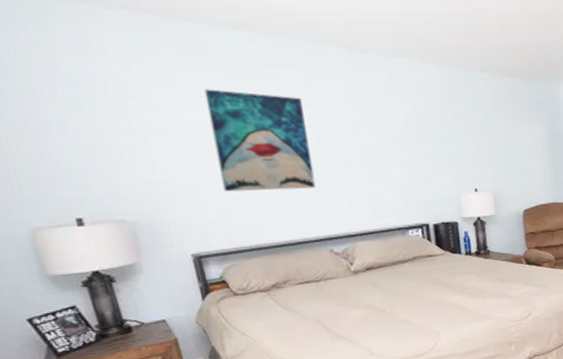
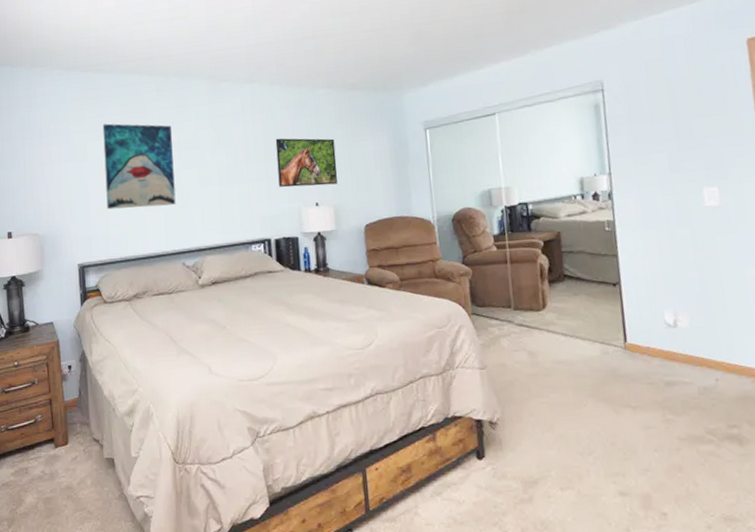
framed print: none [429,121,496,173] -> present [275,138,338,187]

